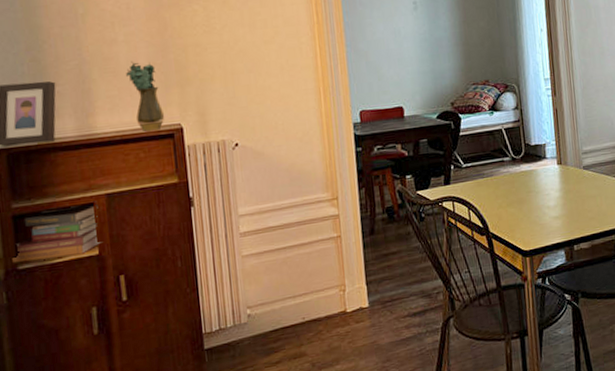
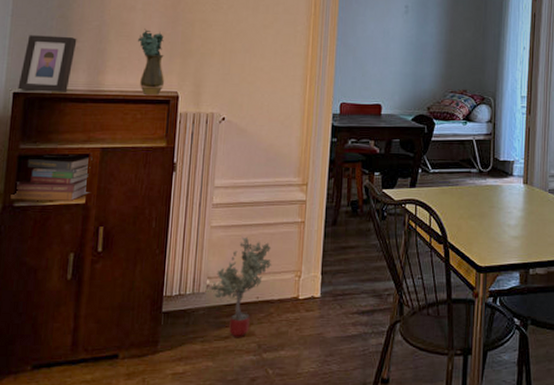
potted tree: none [252,260,314,361] -> present [210,237,272,337]

